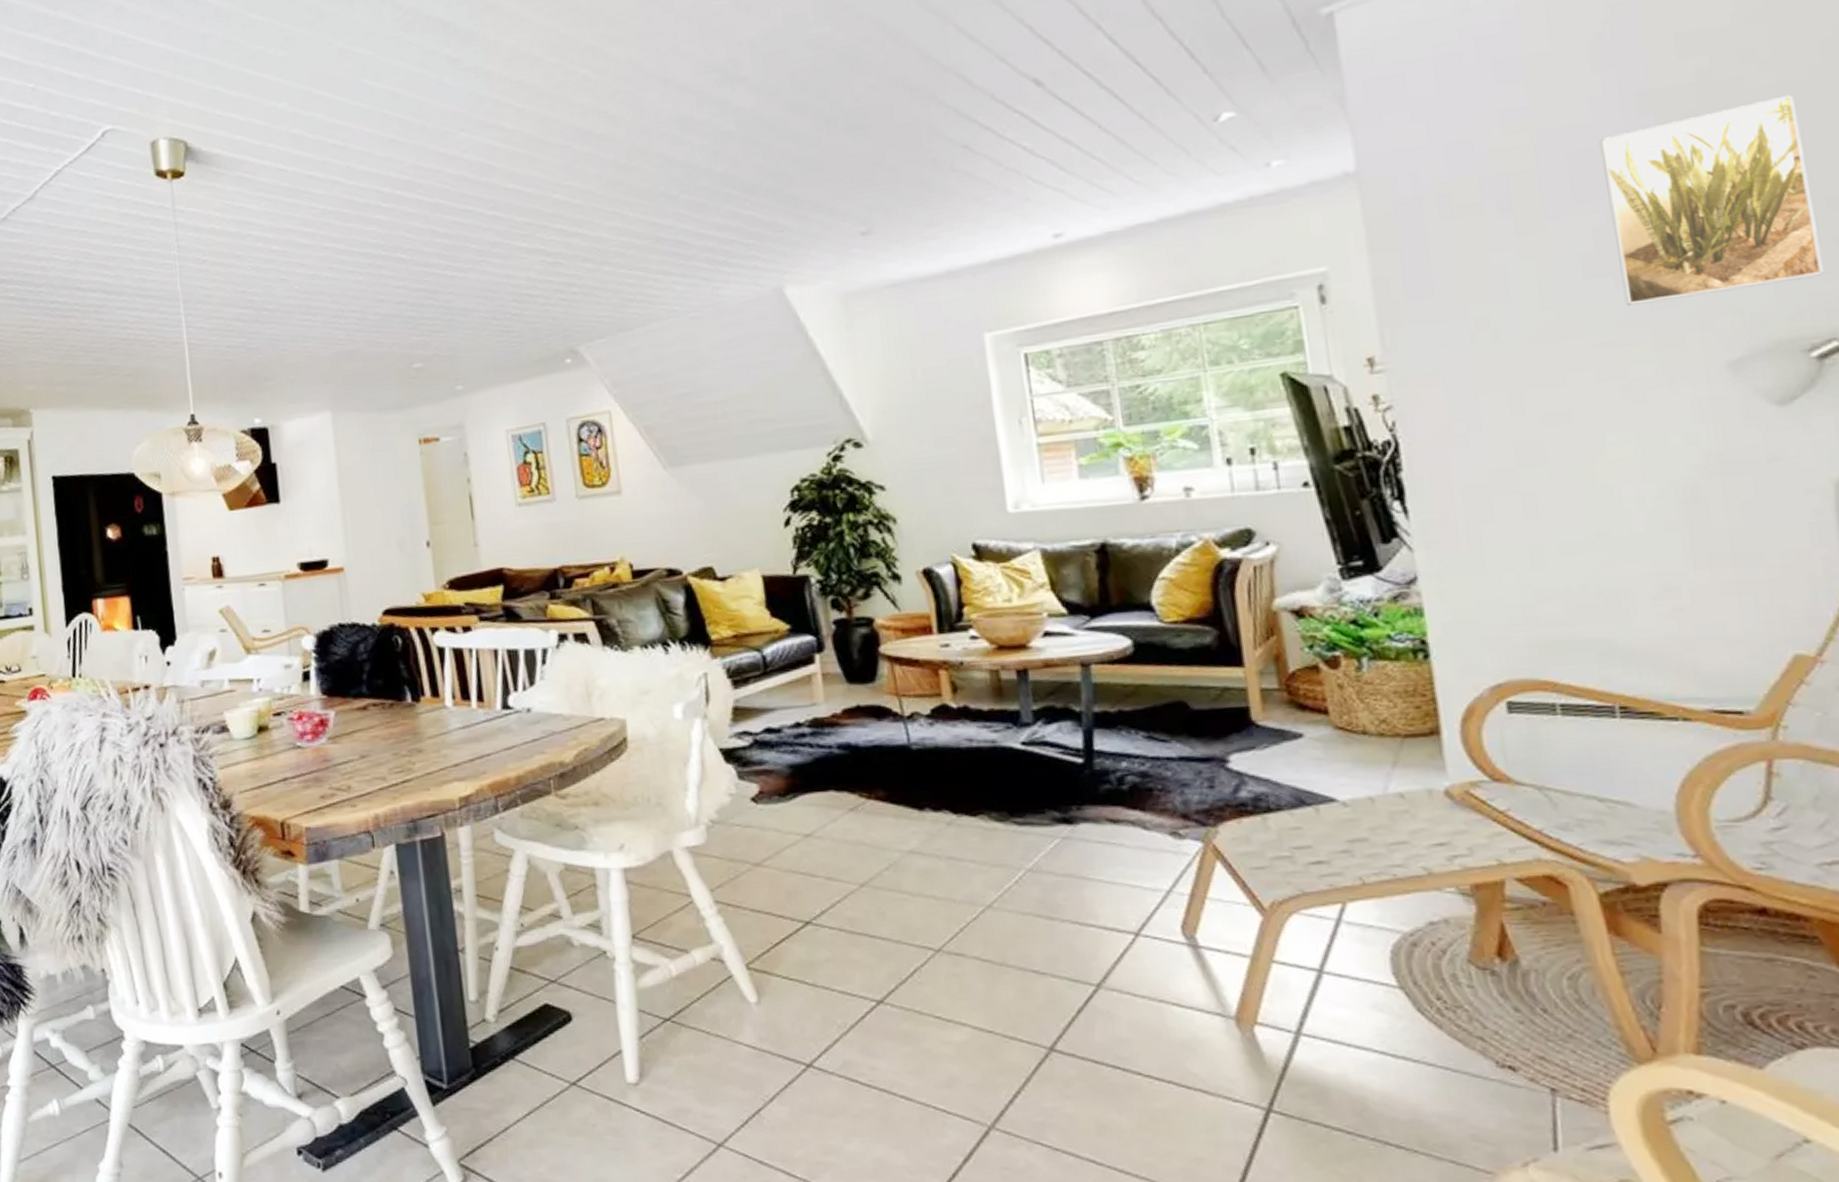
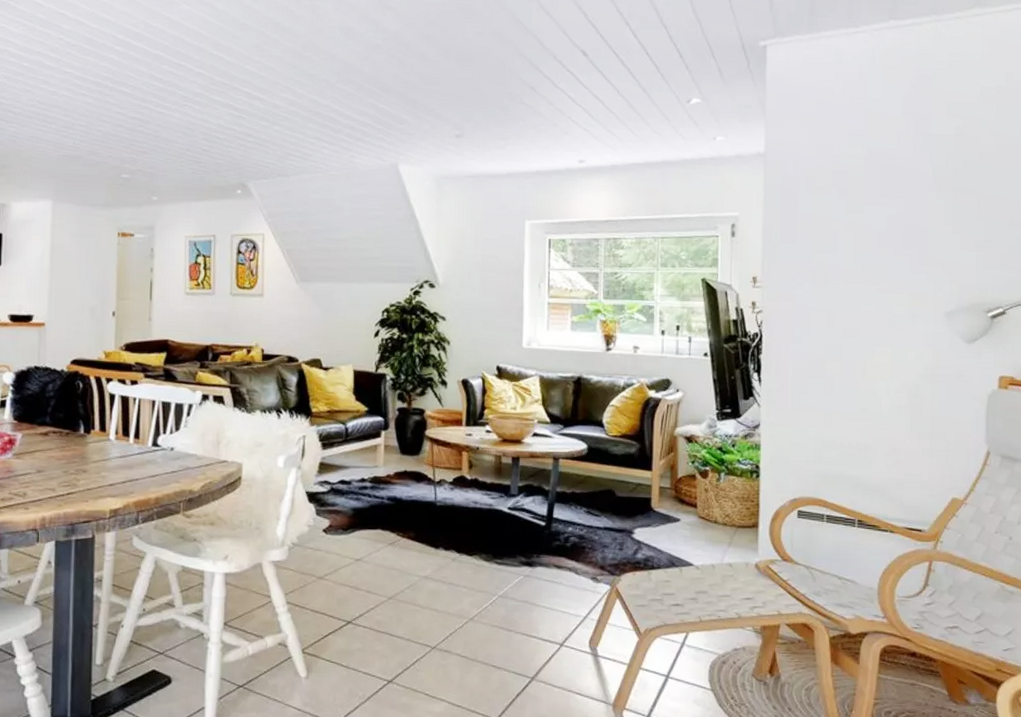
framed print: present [1599,94,1825,306] -> none [898,152,1003,268]

